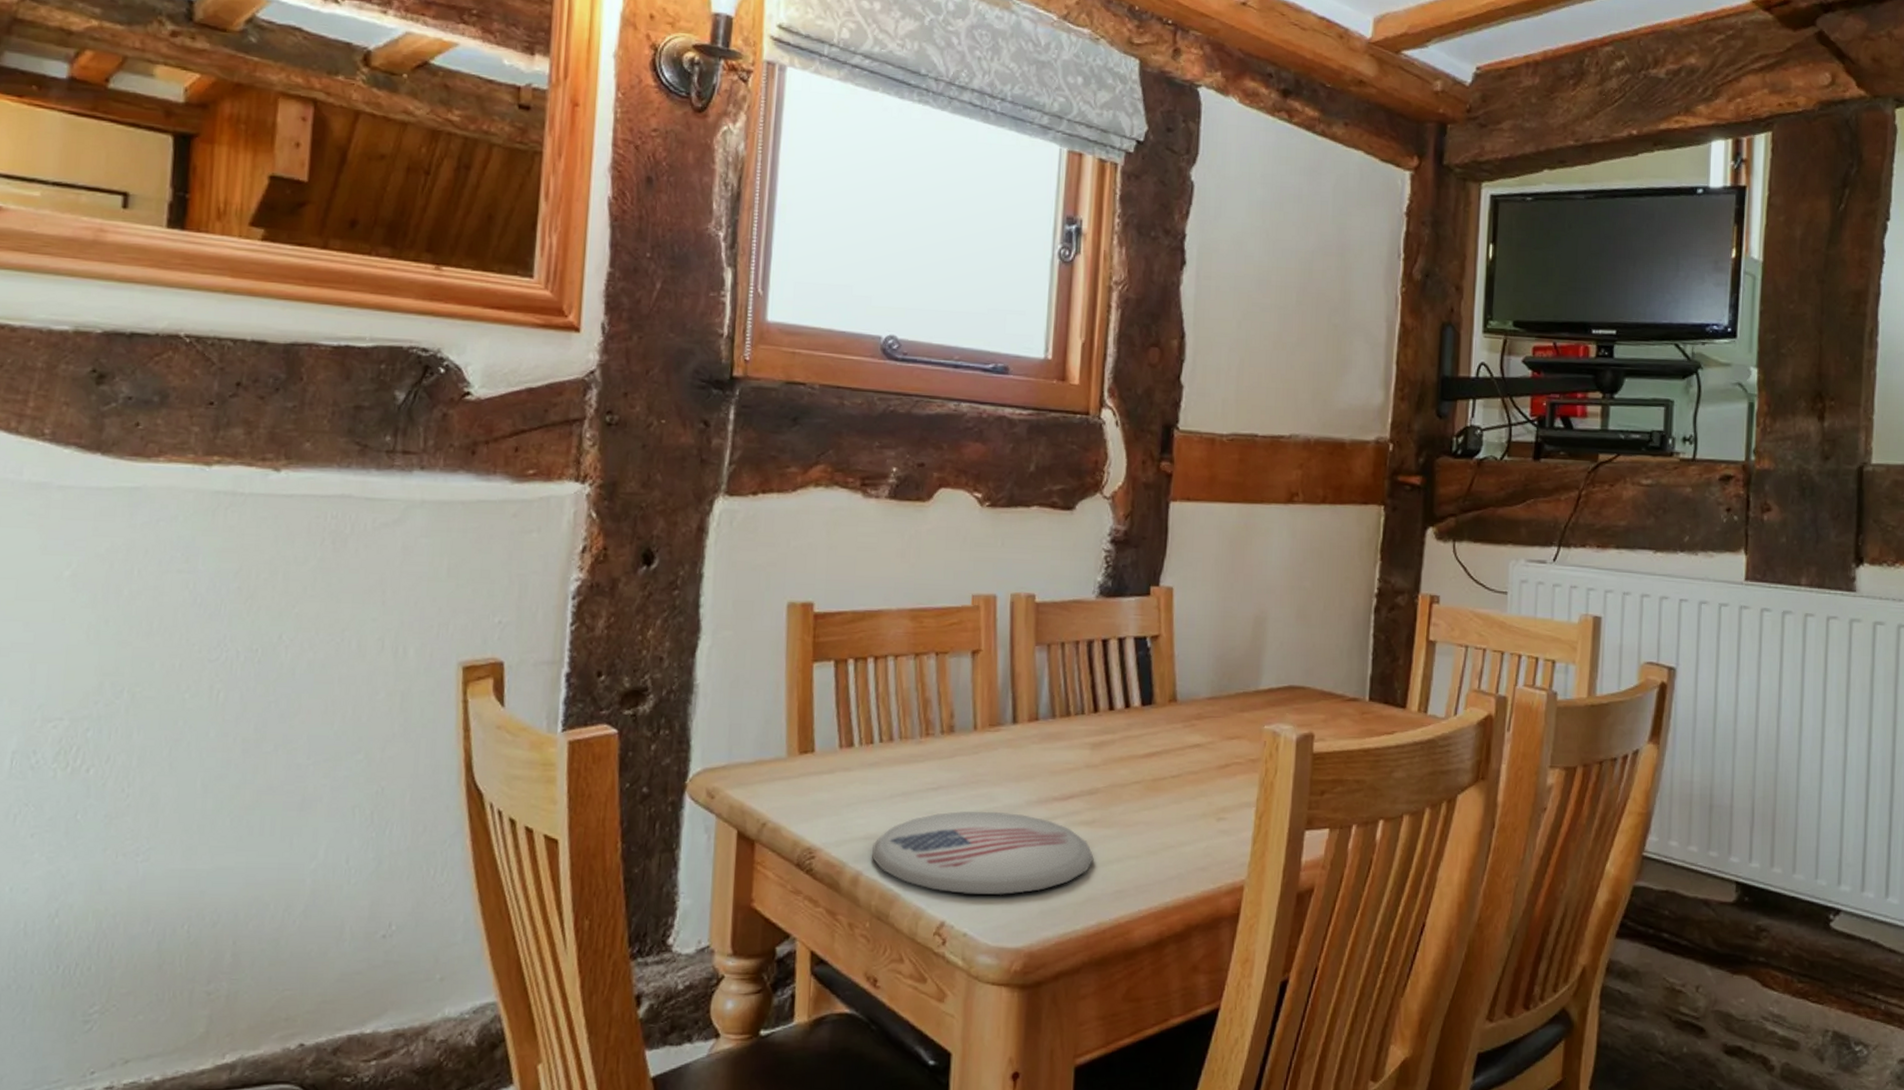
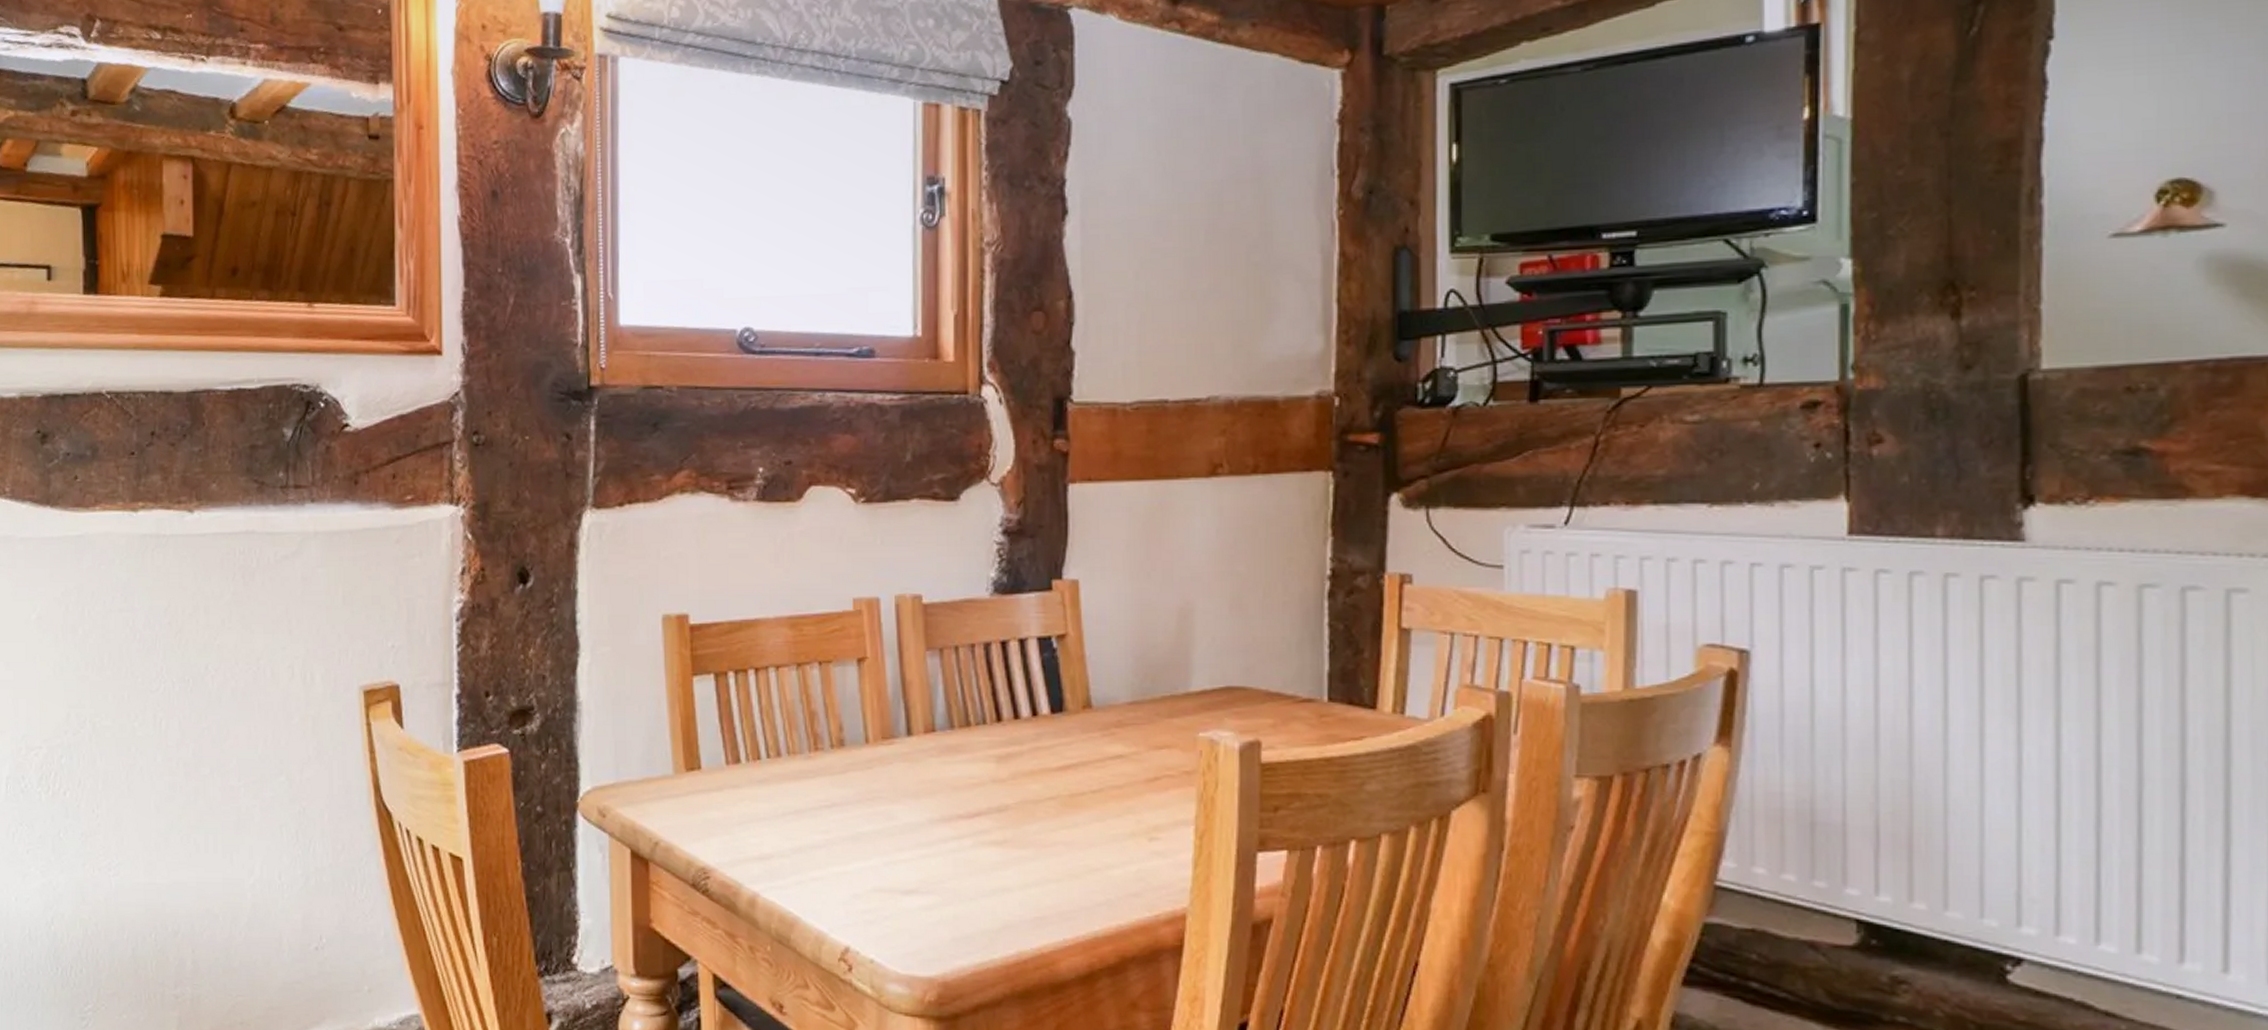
plate: present [871,810,1094,896] -> none [767,829,1008,921]

